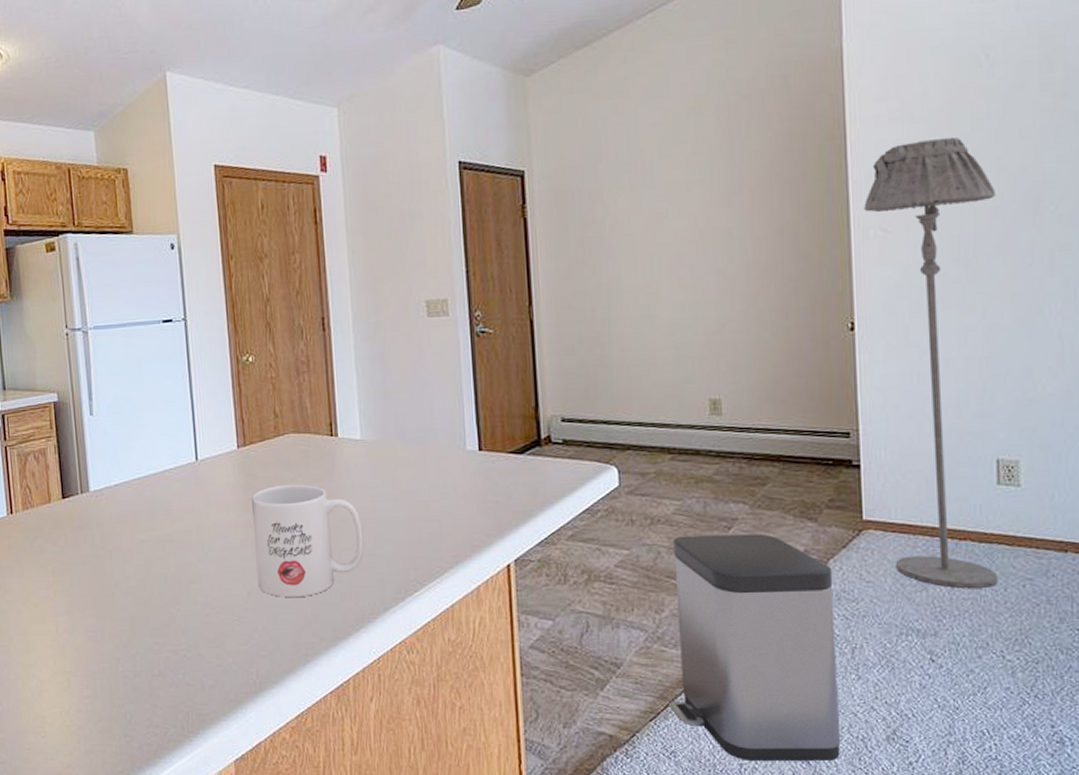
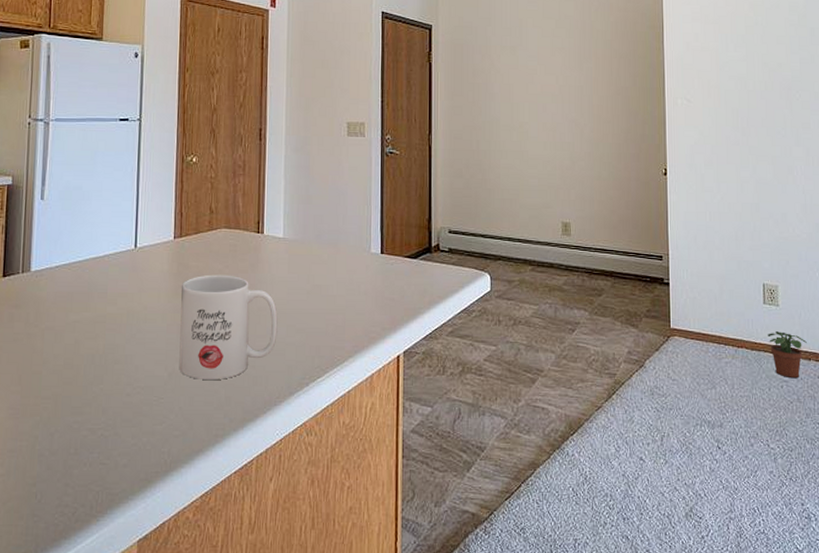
pedal bin: present [669,533,841,761] -> none [521,336,652,536]
floor lamp: present [864,136,998,588] -> none [675,36,764,387]
potted plant: none [1003,518,1062,576] -> present [767,331,807,379]

